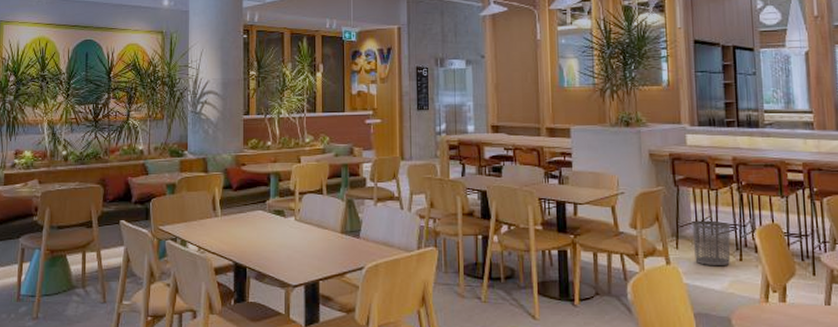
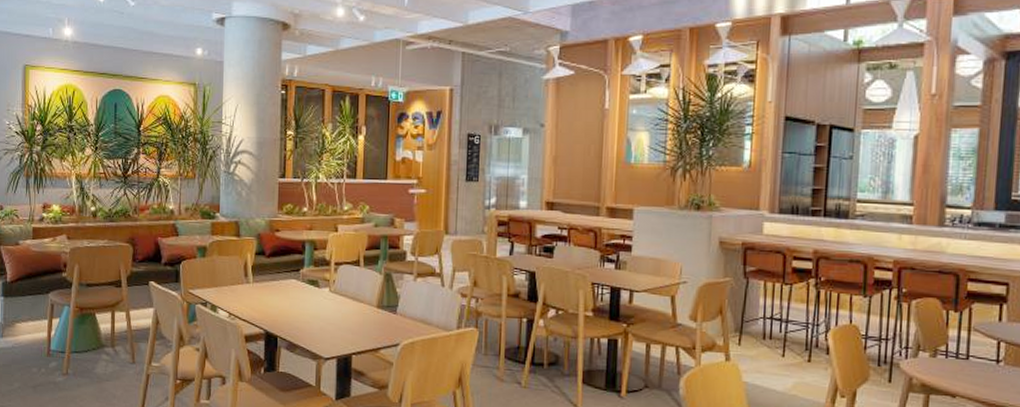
waste bin: present [692,221,731,267] -> none [757,317,802,367]

